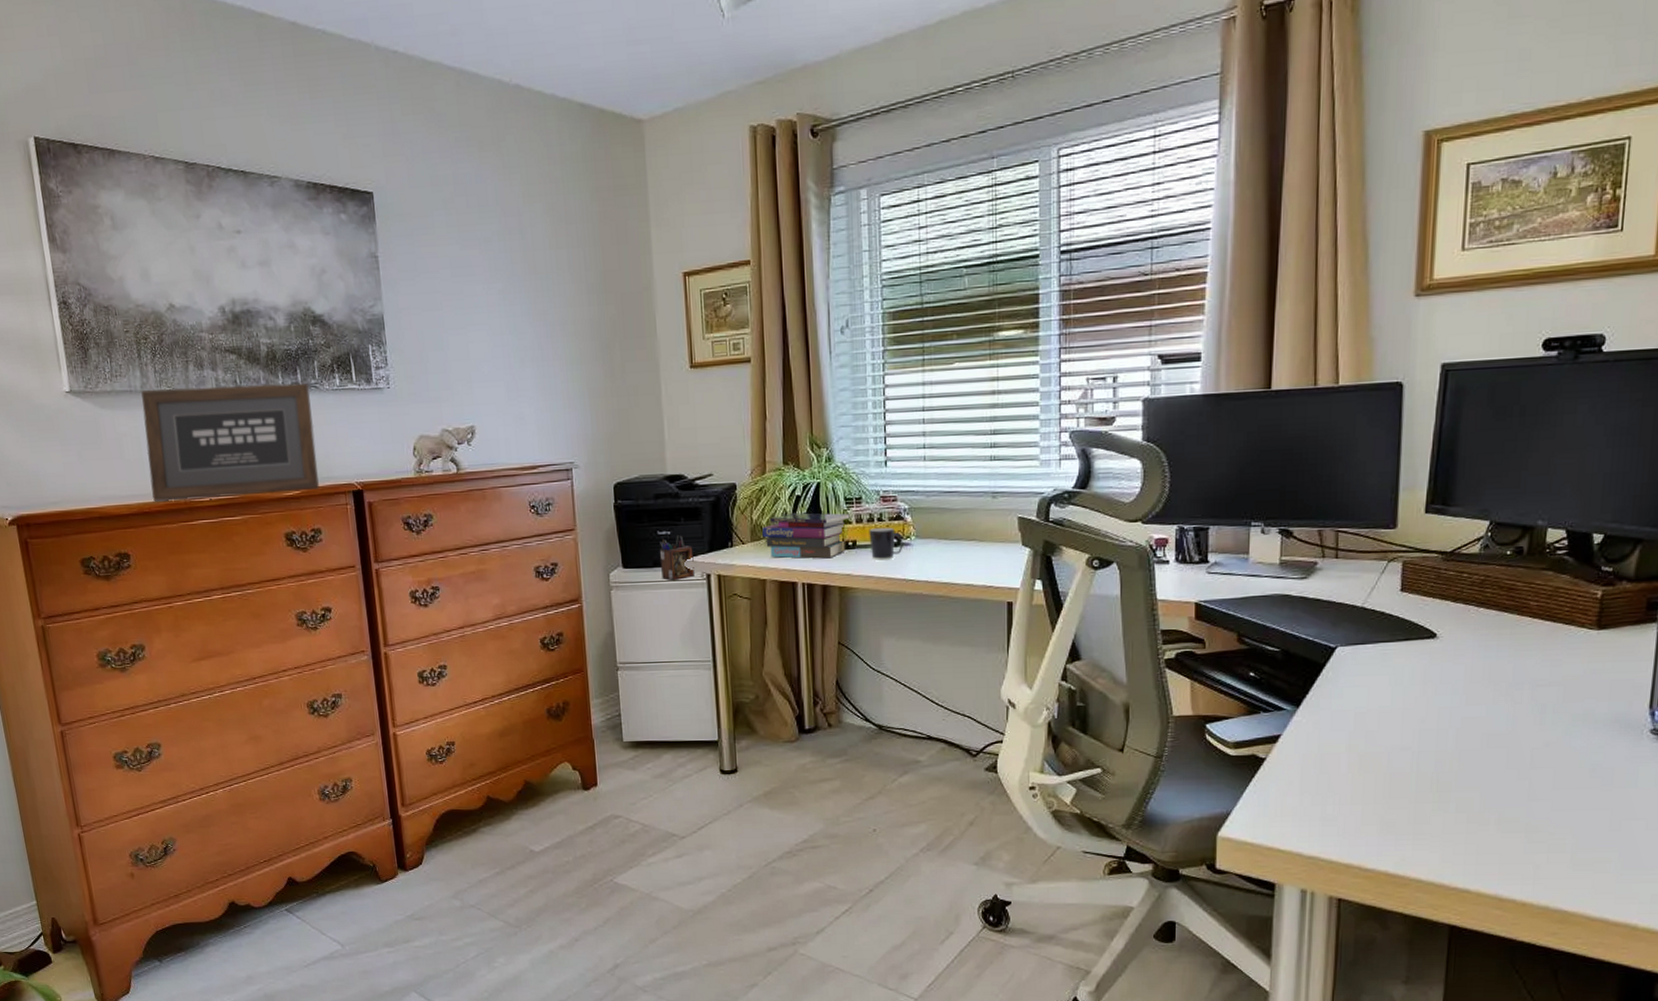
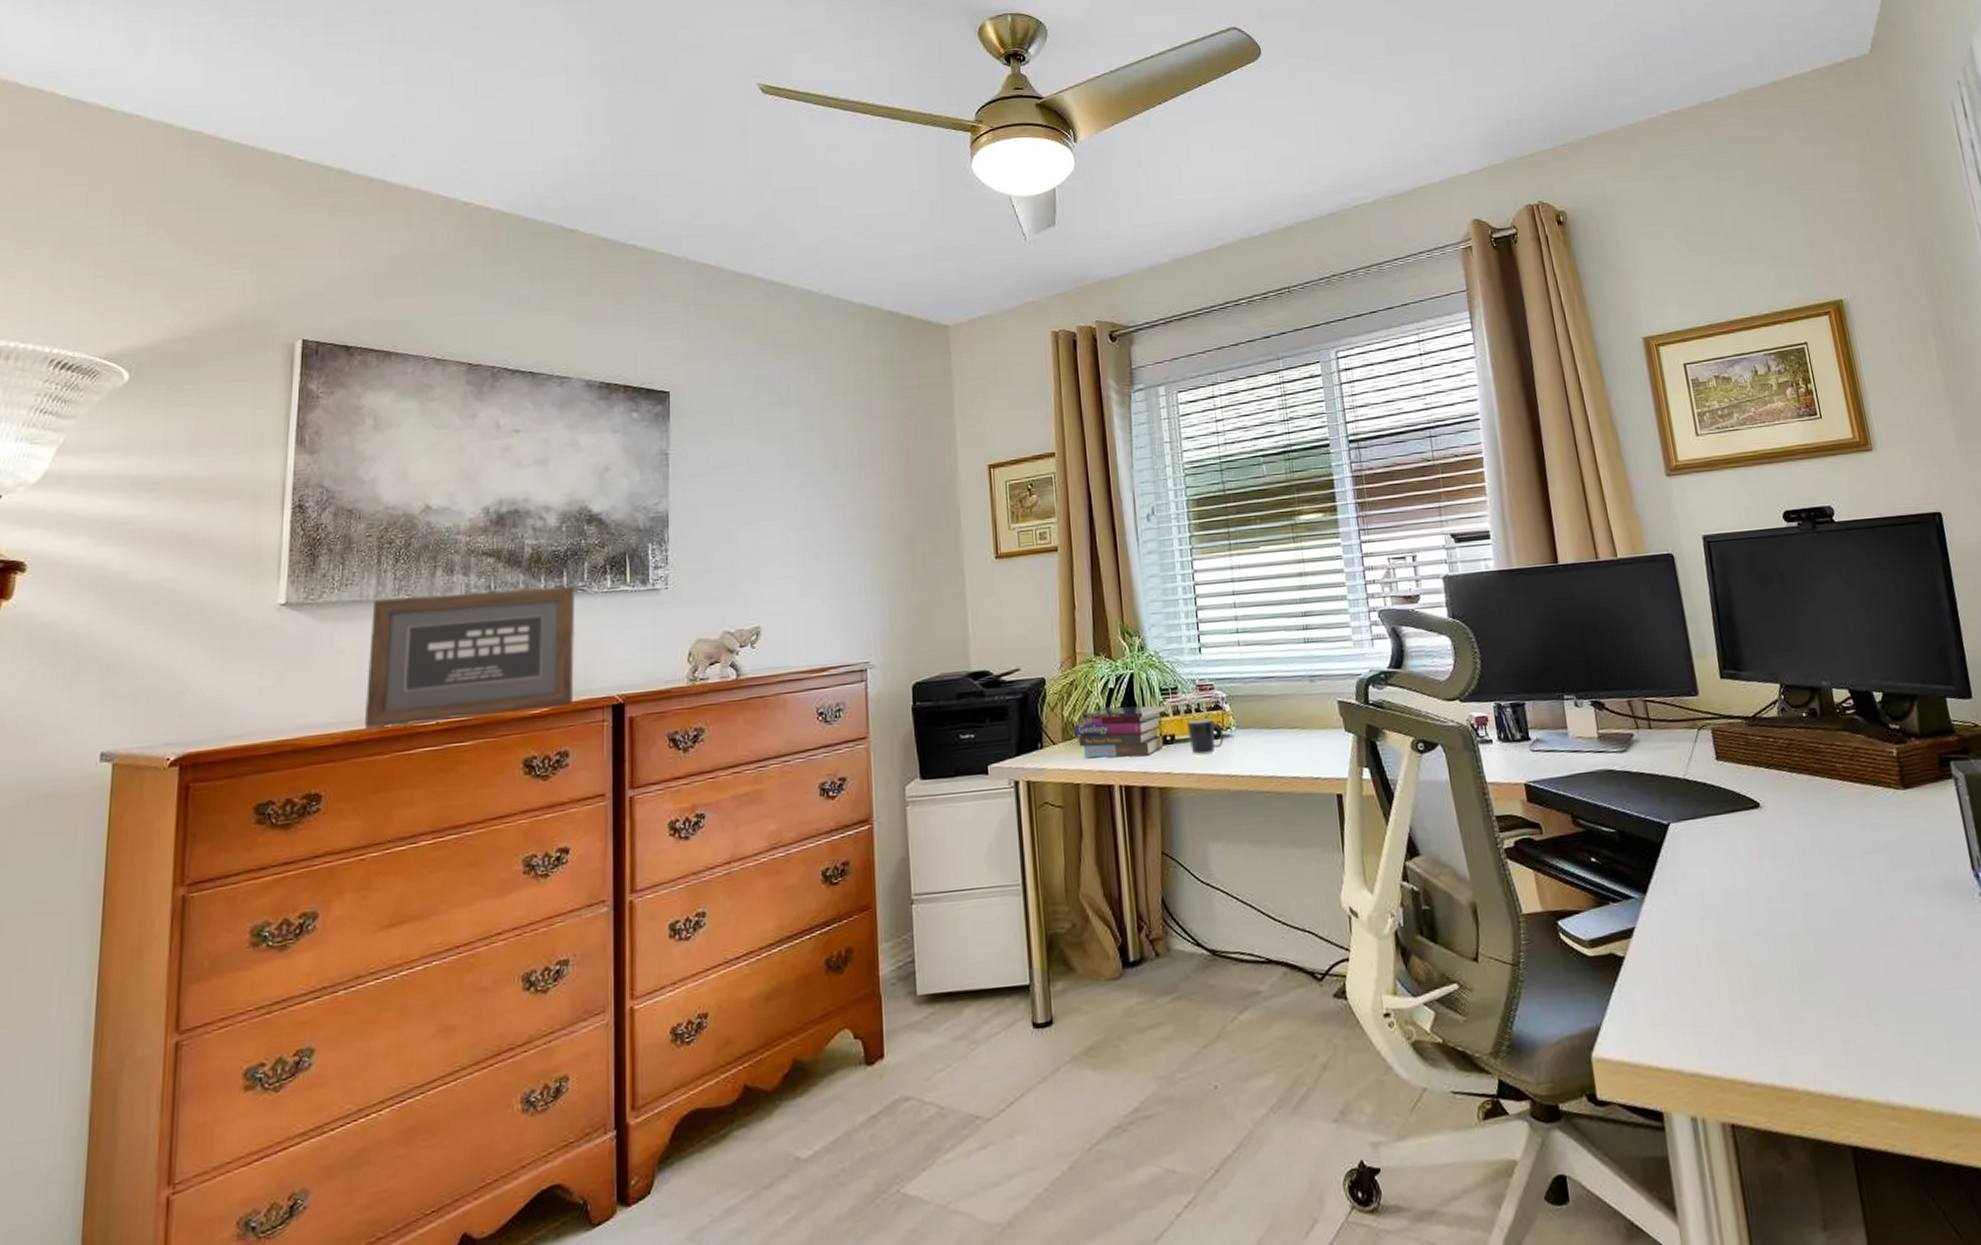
desk organizer: present [659,535,695,580] -> none [961,738,1001,791]

